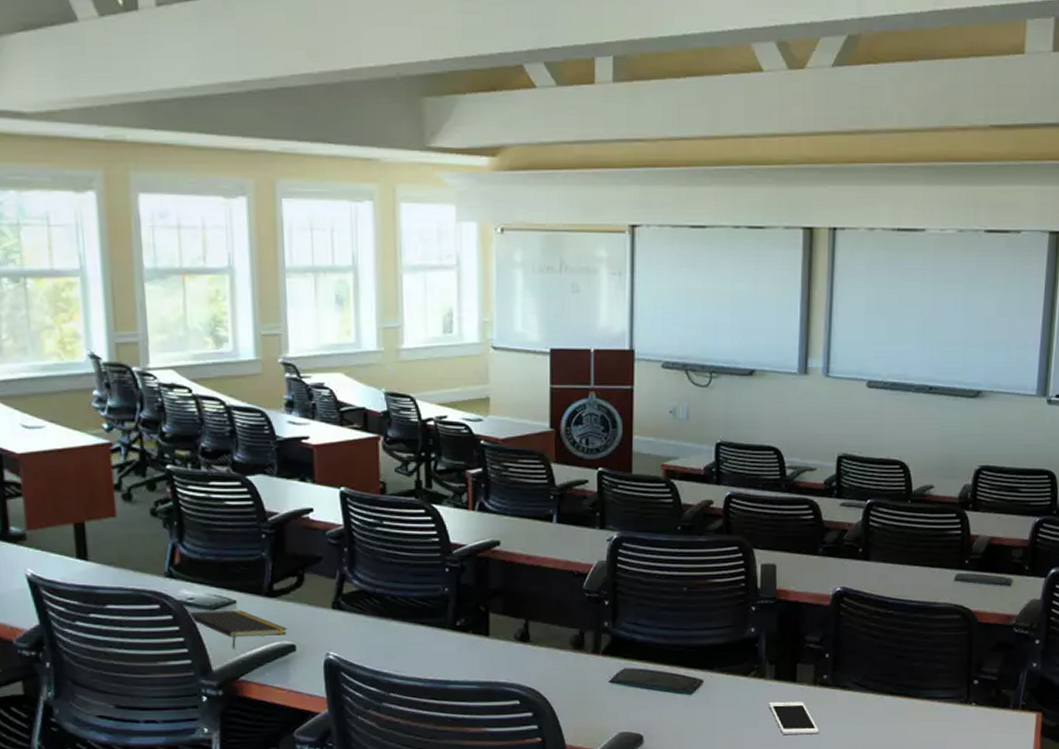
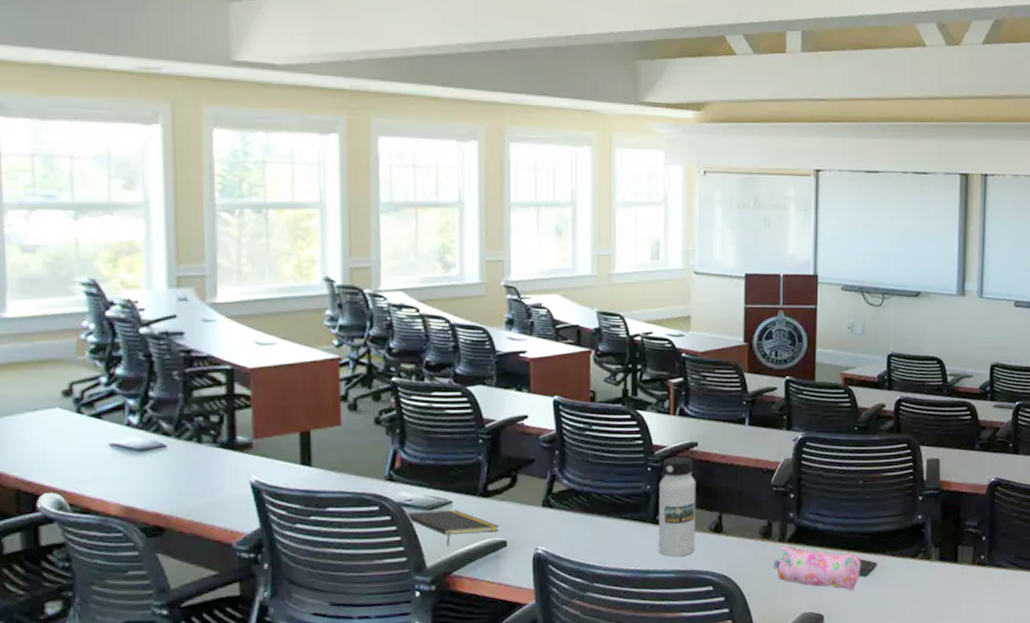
water bottle: none [458,556,500,668] -> present [658,456,696,557]
pencil case: none [585,658,686,709] -> present [772,545,862,590]
cell phone: present [769,701,820,735] -> none [934,580,978,611]

